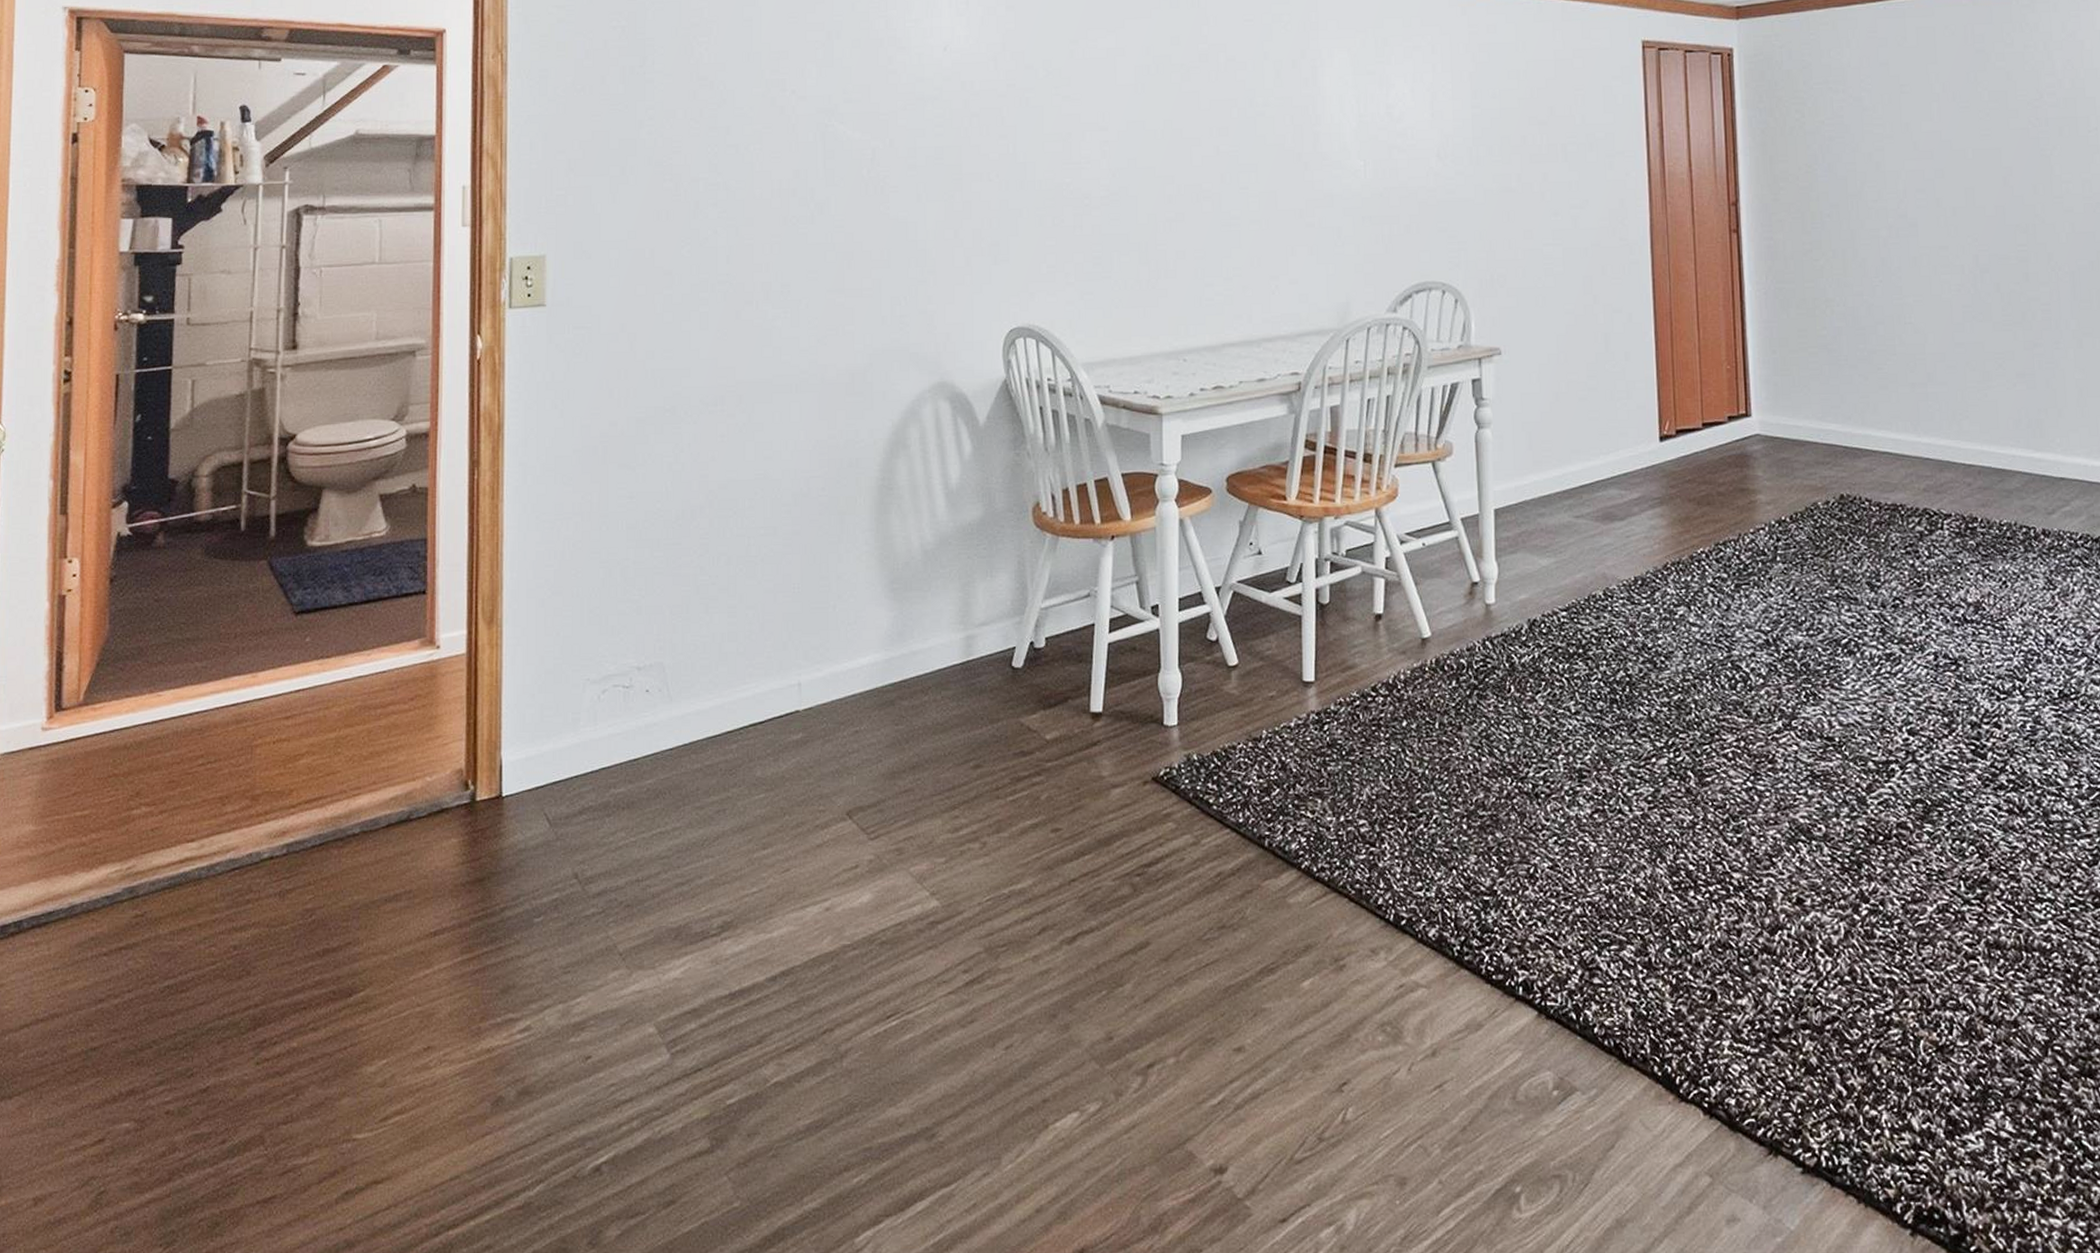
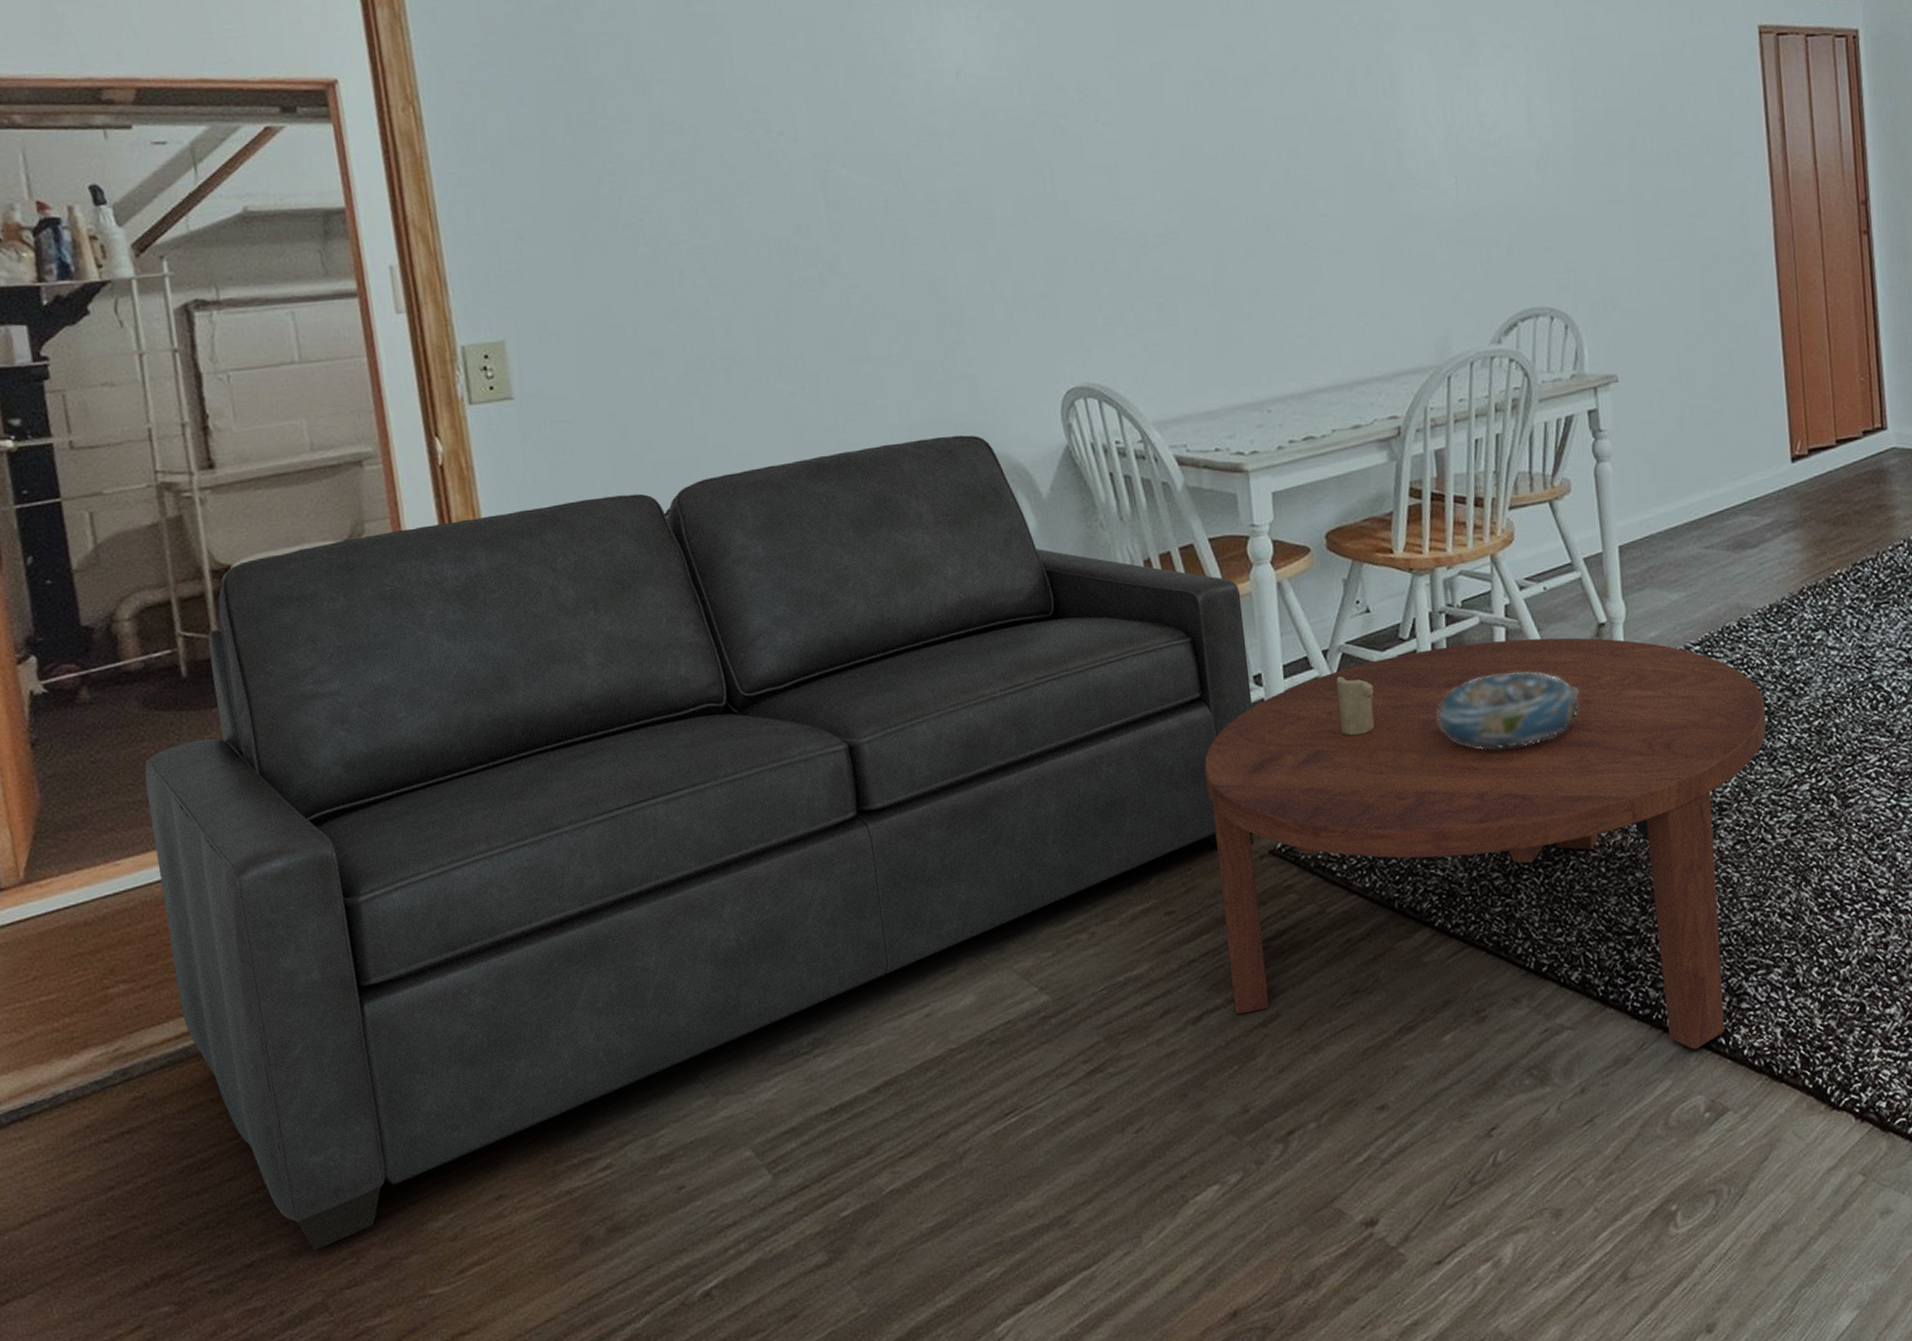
sofa: none [188,363,1148,1083] -> present [144,435,1253,1251]
coffee table: none [1100,591,1628,1022] -> present [1204,637,1767,1050]
candle: none [1226,613,1260,672] -> present [1336,676,1375,736]
decorative bowl: none [1317,623,1450,698] -> present [1437,671,1579,750]

